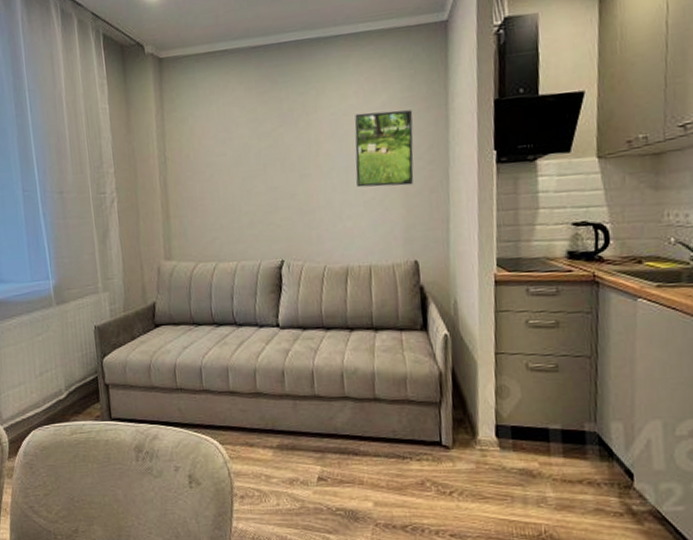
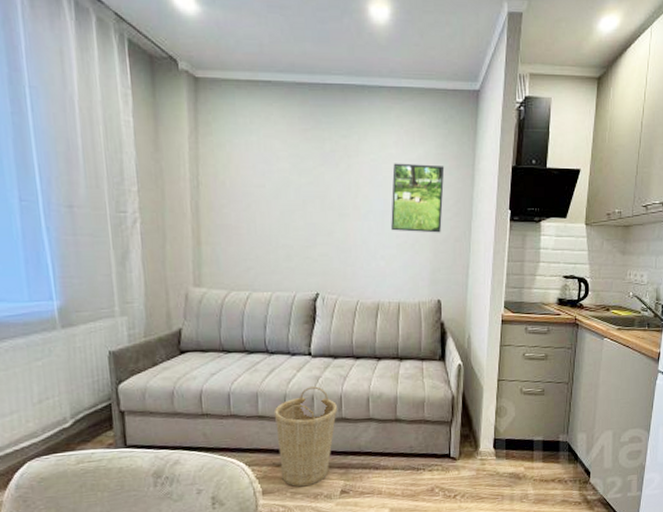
basket: none [244,360,309,471] -> present [274,386,337,487]

